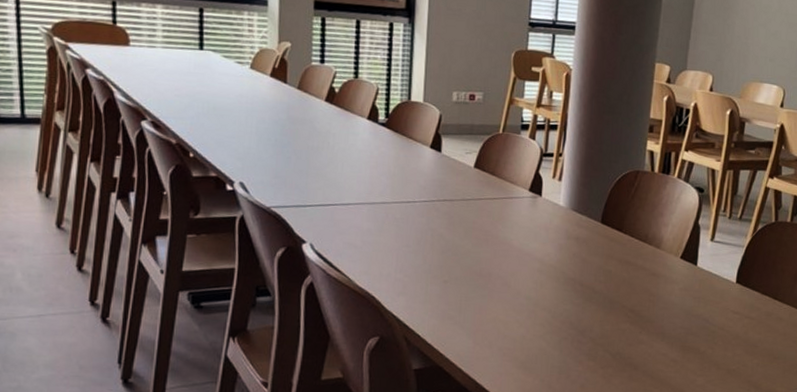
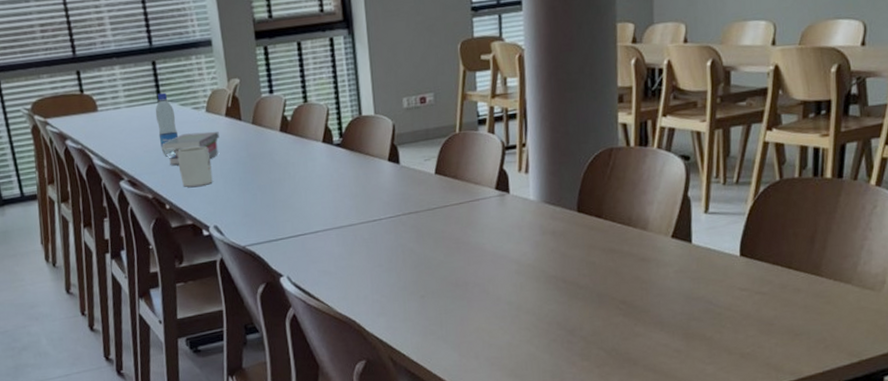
bottle: none [194,40,216,106] -> present [155,92,179,156]
books: none [196,85,261,115] -> present [162,131,219,165]
mug: none [210,99,247,140] -> present [177,146,213,187]

